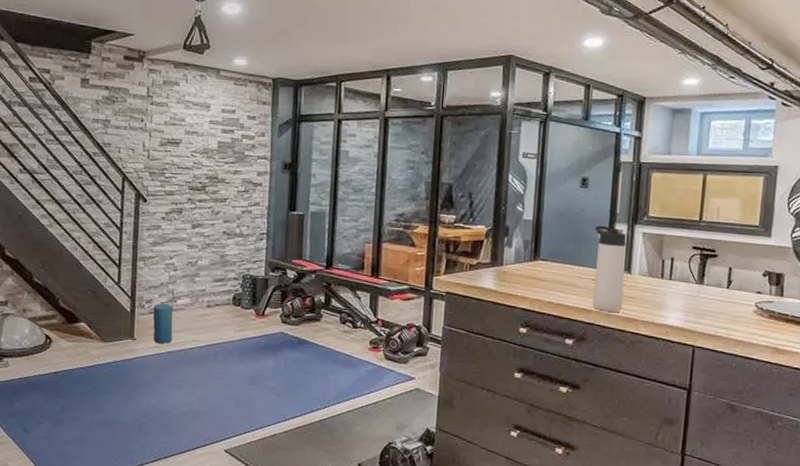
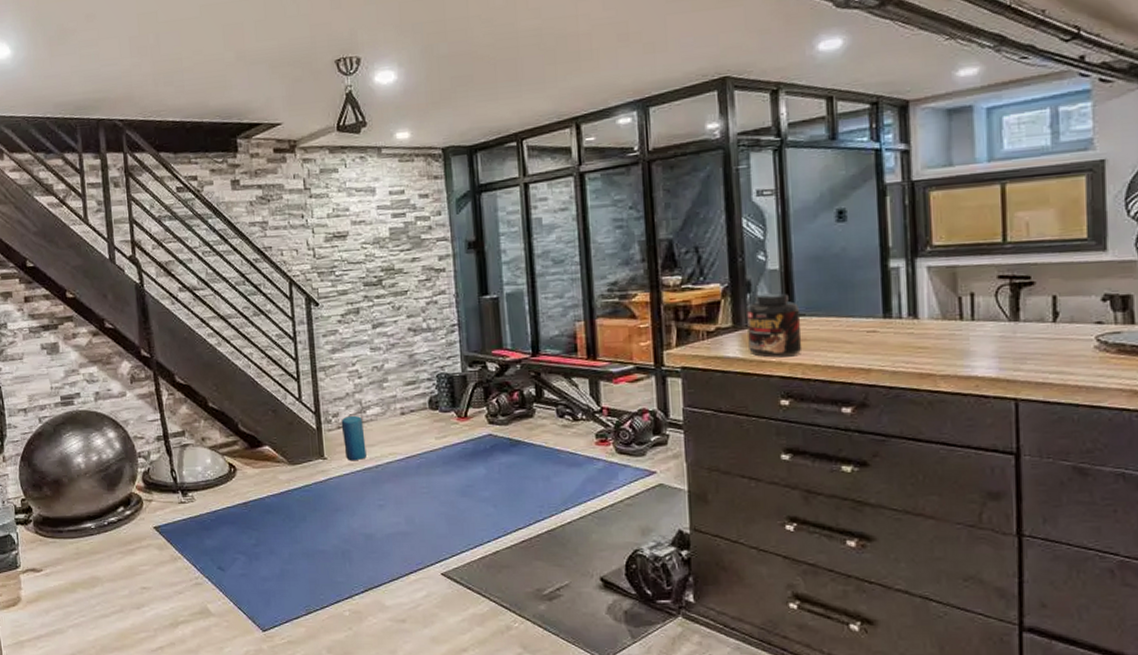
protein powder: none [501,239,544,293] -> present [747,293,803,358]
thermos bottle: present [592,225,627,313] -> none [862,264,912,370]

